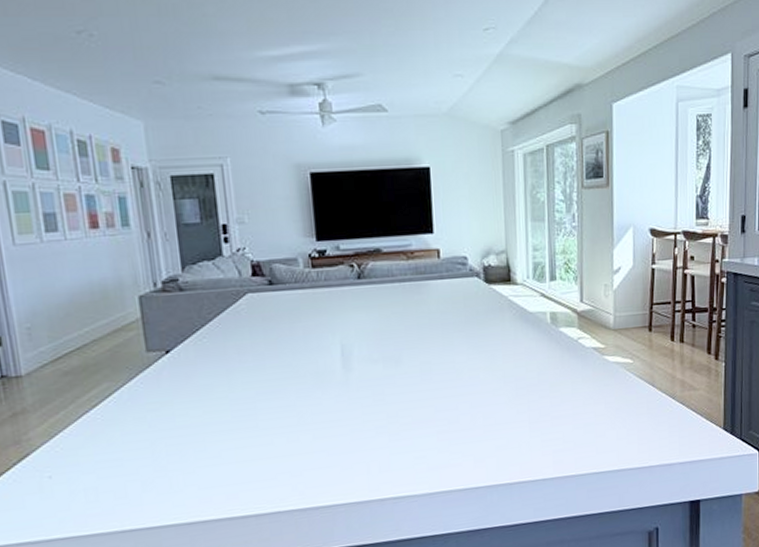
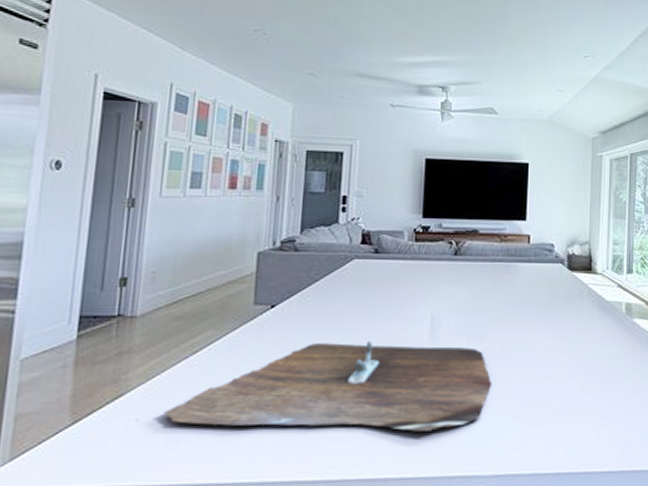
cutting board: none [75,373,415,476] -> present [163,341,492,432]

